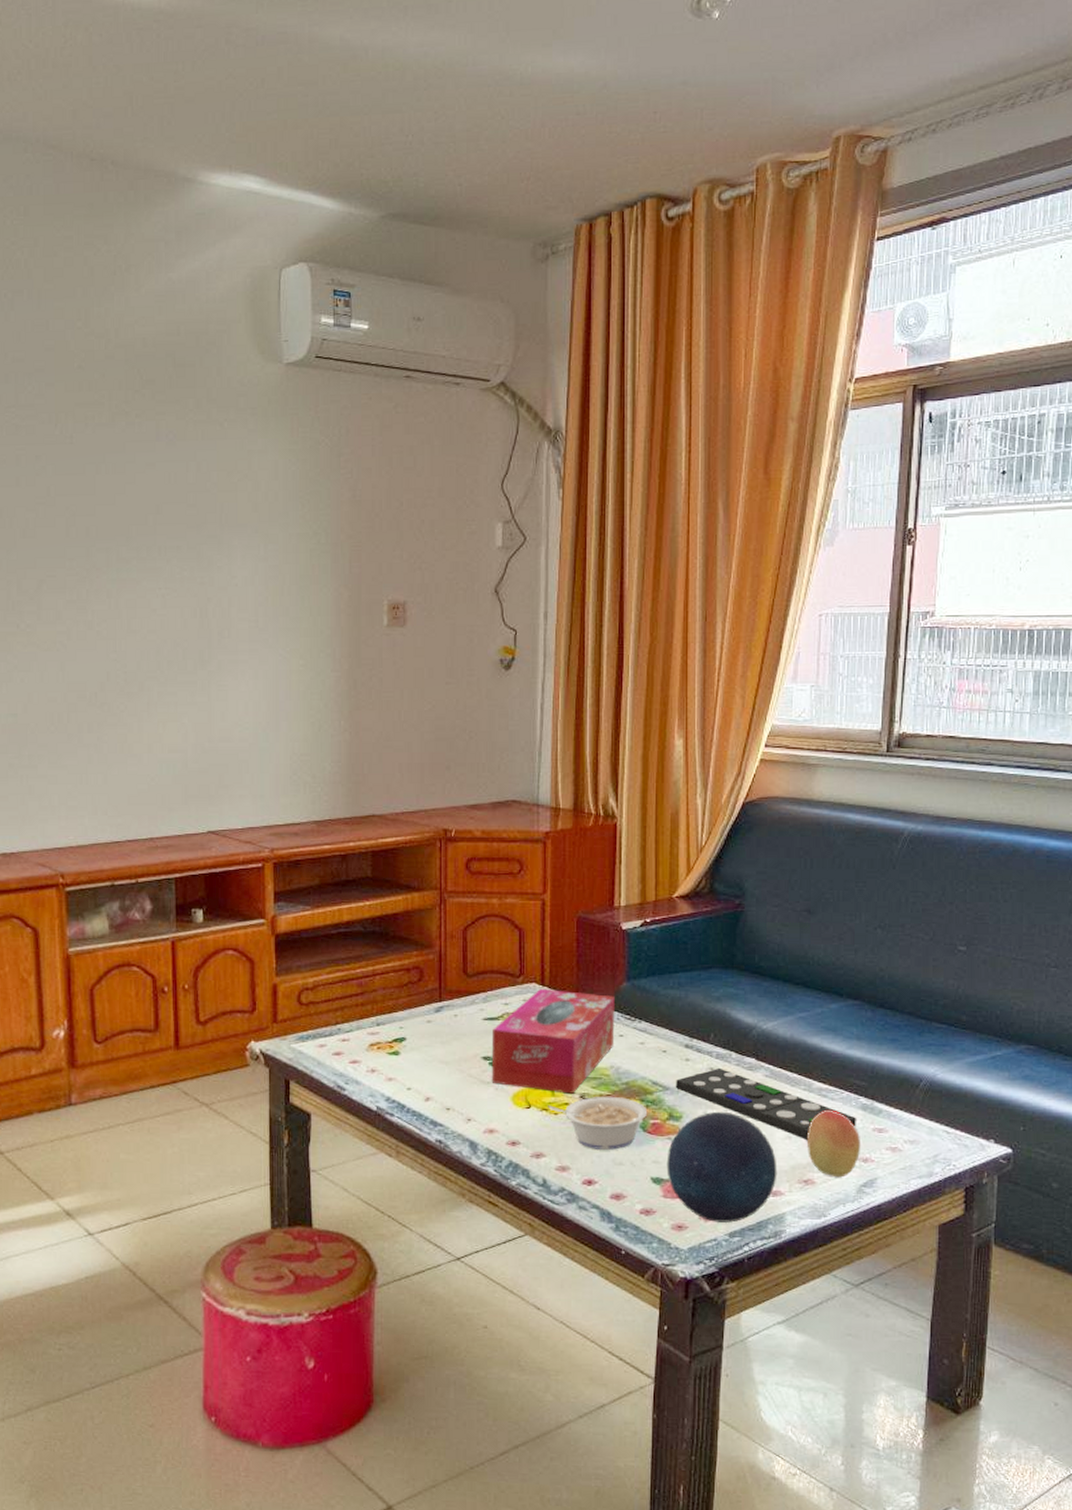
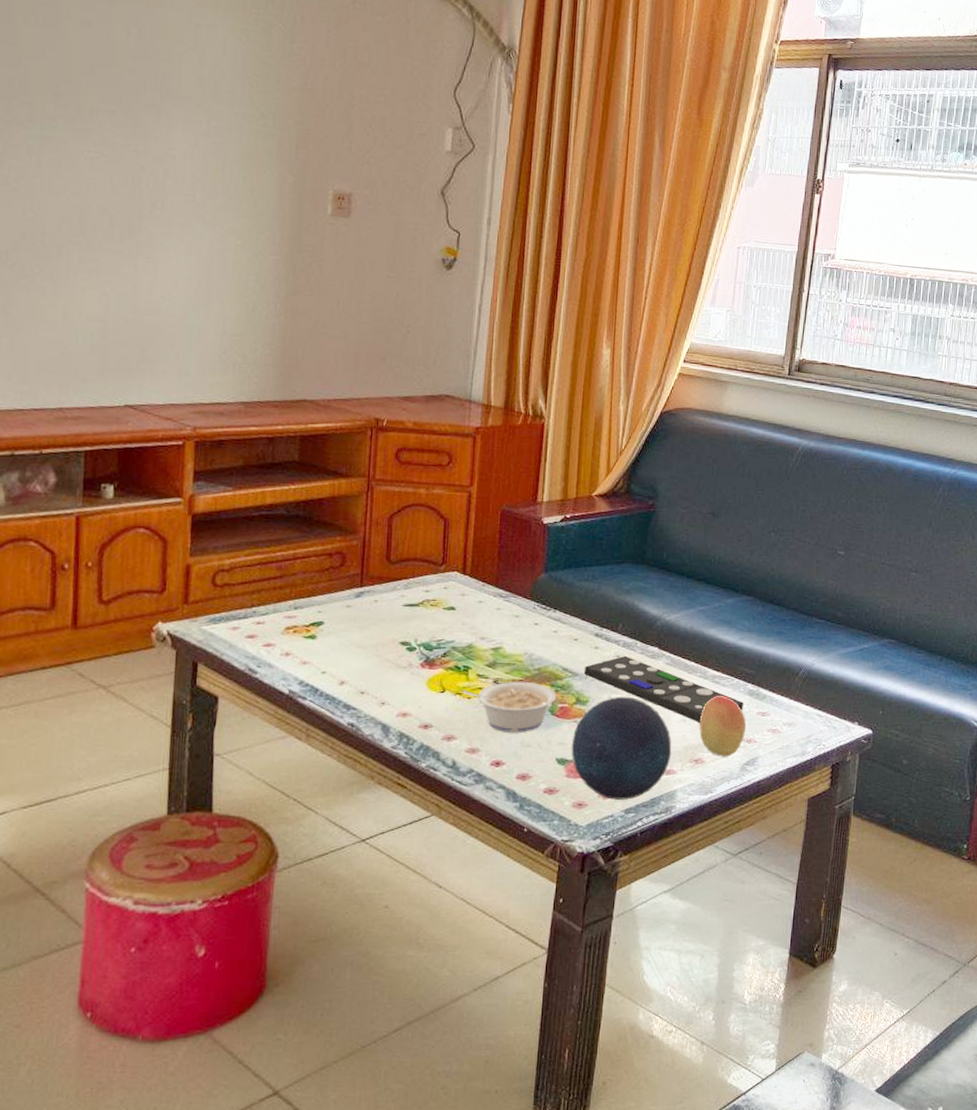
tissue box: present [491,988,615,1094] -> none [408,577,532,679]

